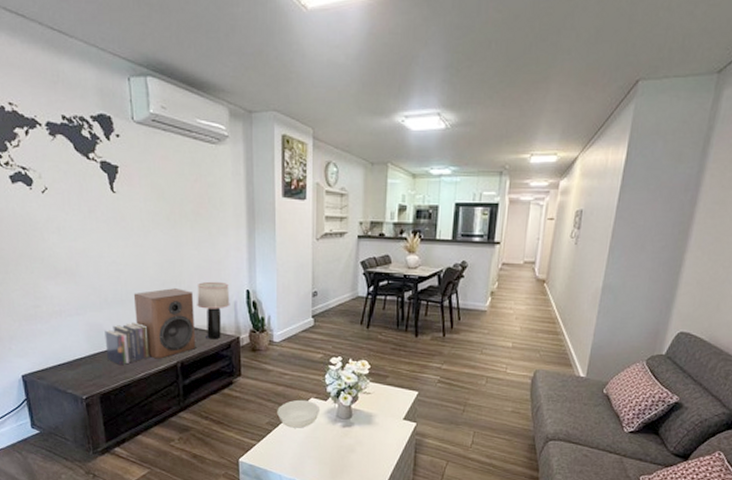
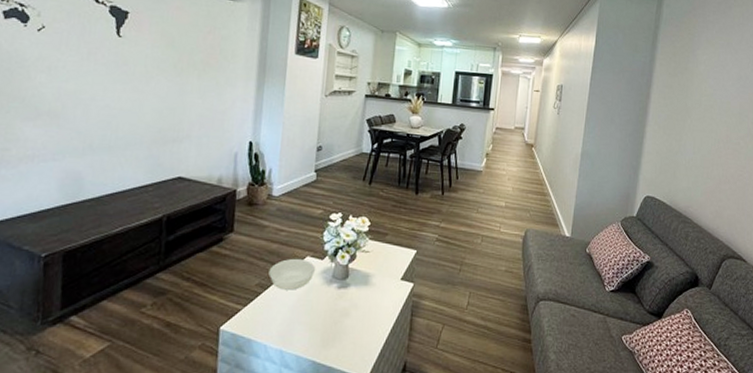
books: present [105,322,149,366] -> none [80,170,134,219]
speaker: present [133,288,195,359] -> none [121,136,191,212]
table lamp: present [197,281,230,340] -> none [194,131,231,192]

